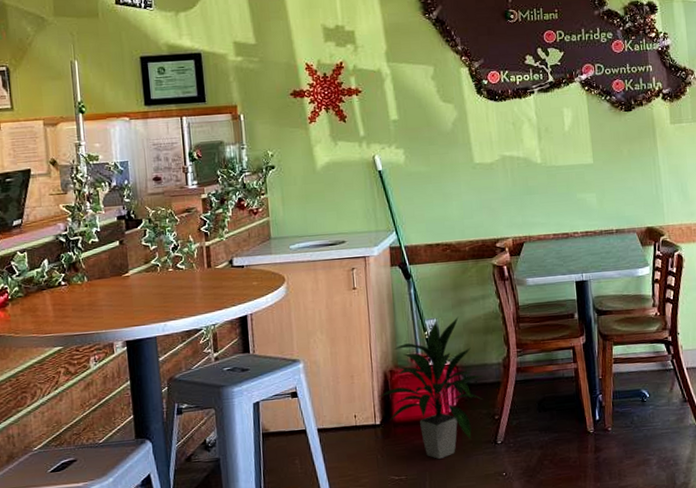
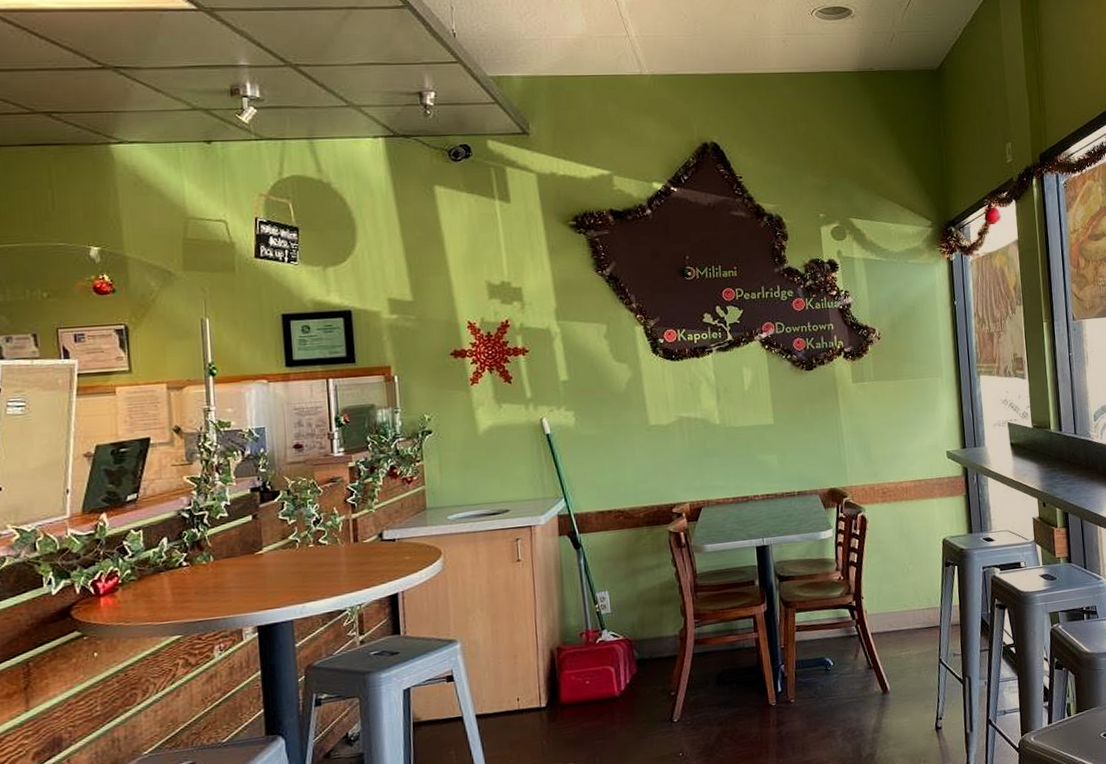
indoor plant: present [379,316,484,460] -> none [544,587,659,743]

